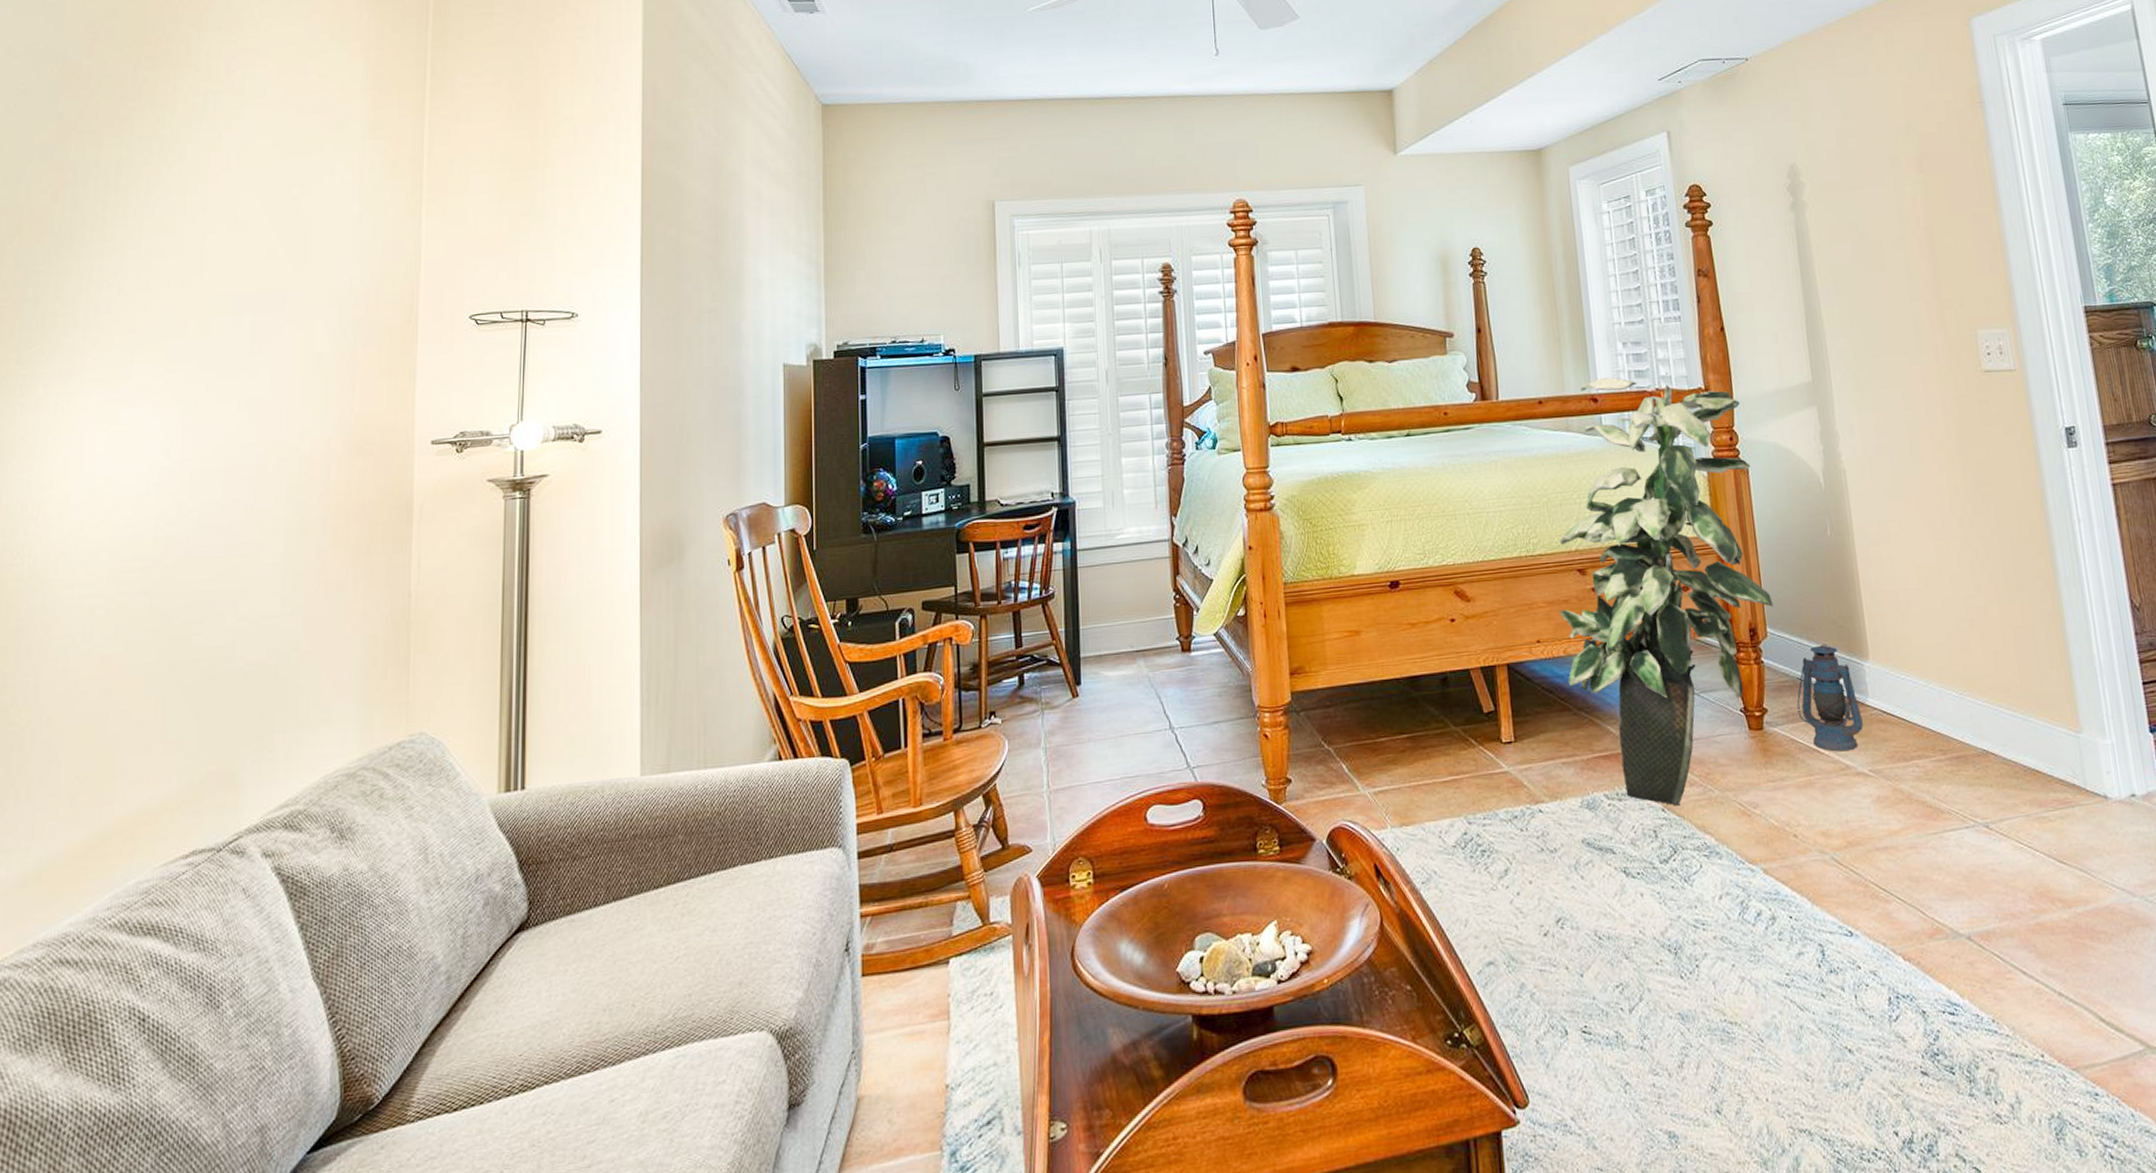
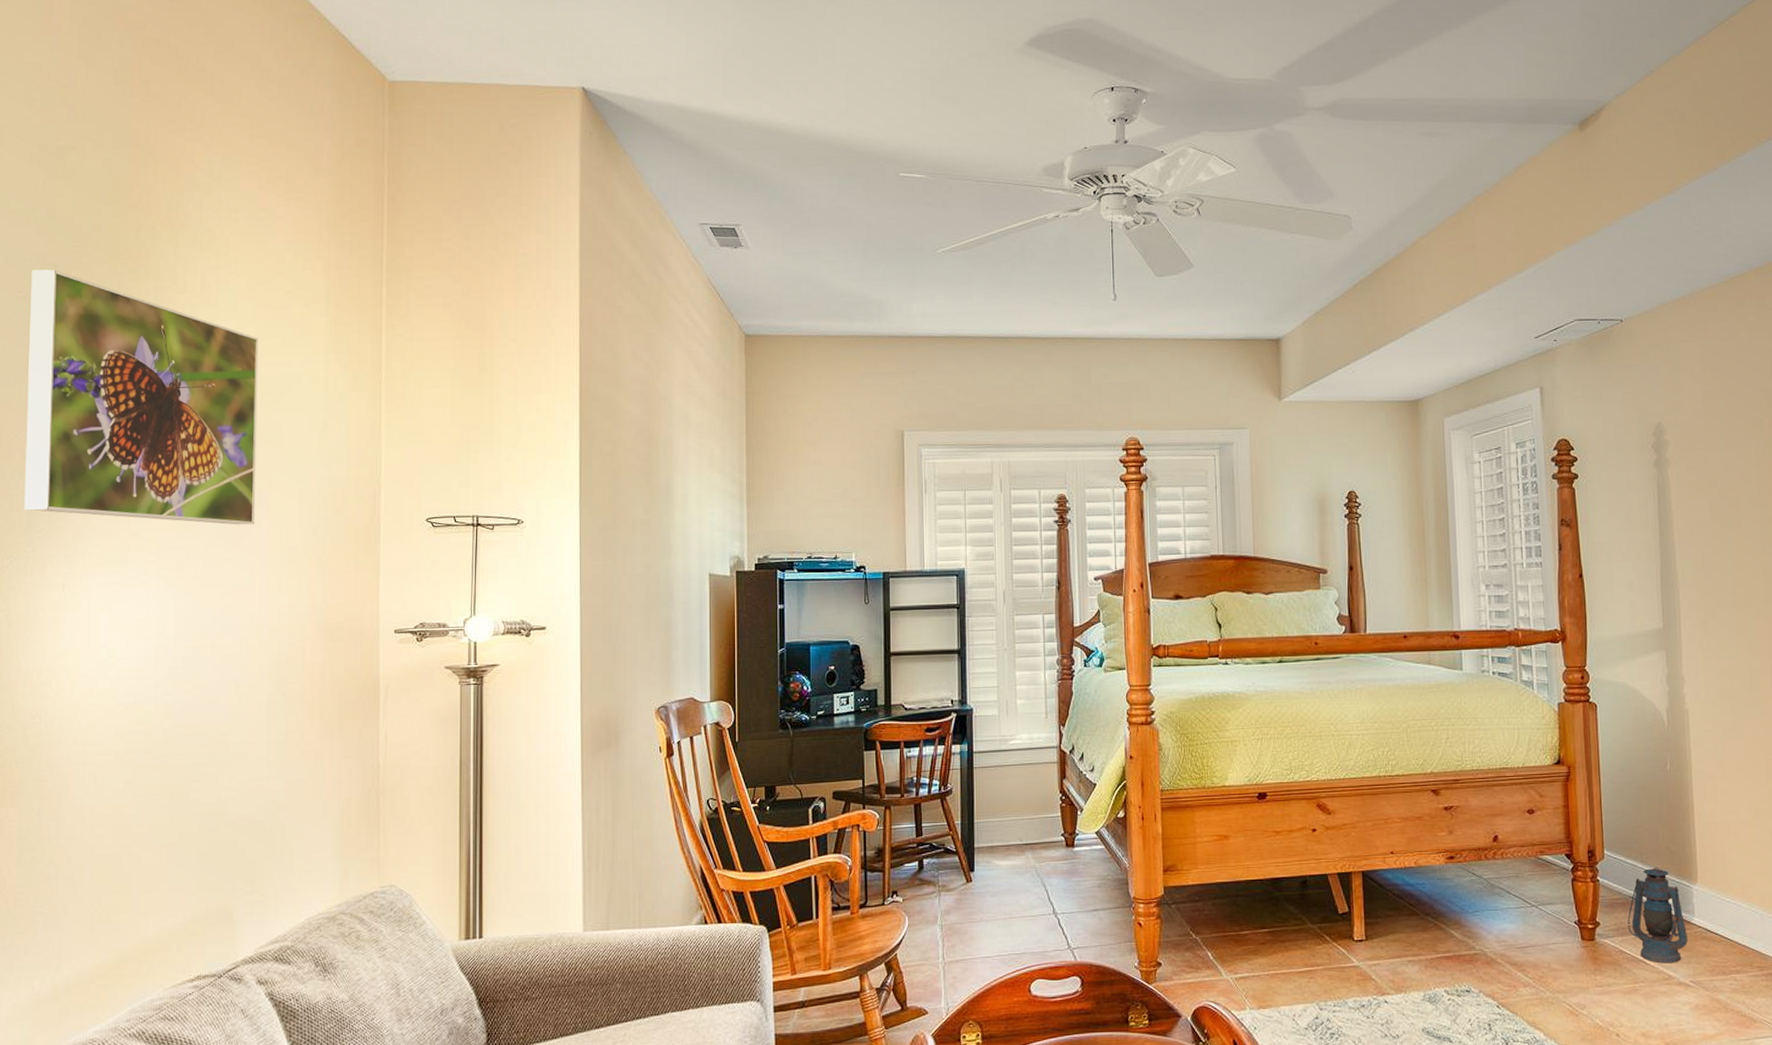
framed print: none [15,59,288,331] -> present [24,269,259,525]
indoor plant: present [1558,377,1774,806] -> none [1412,616,1612,1004]

